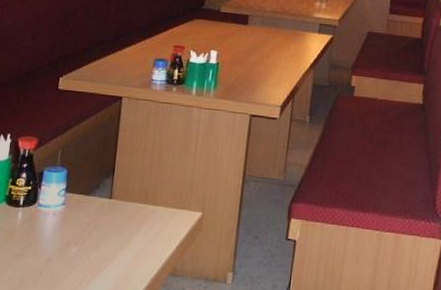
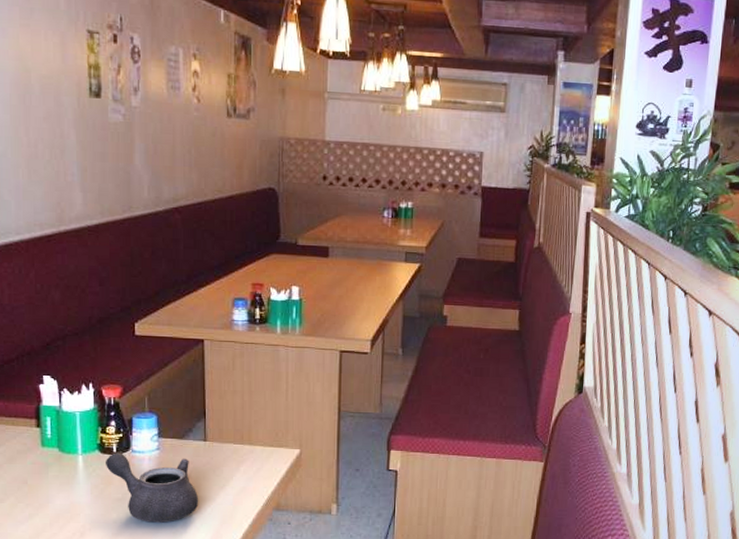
teapot: none [10,205,97,282] -> present [106,452,199,523]

